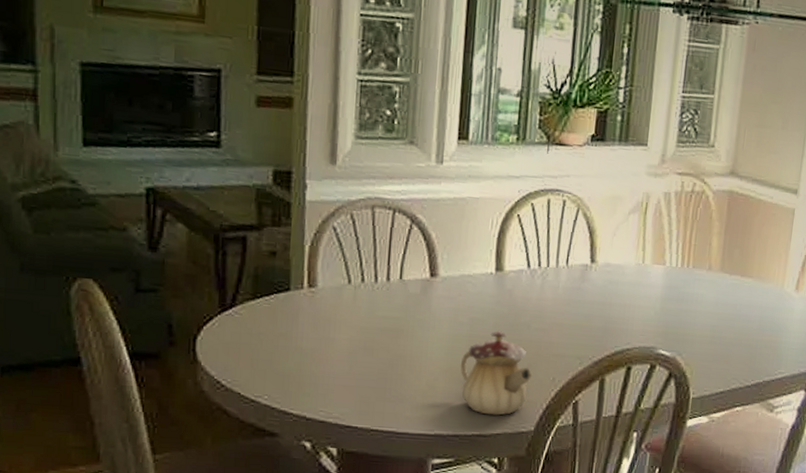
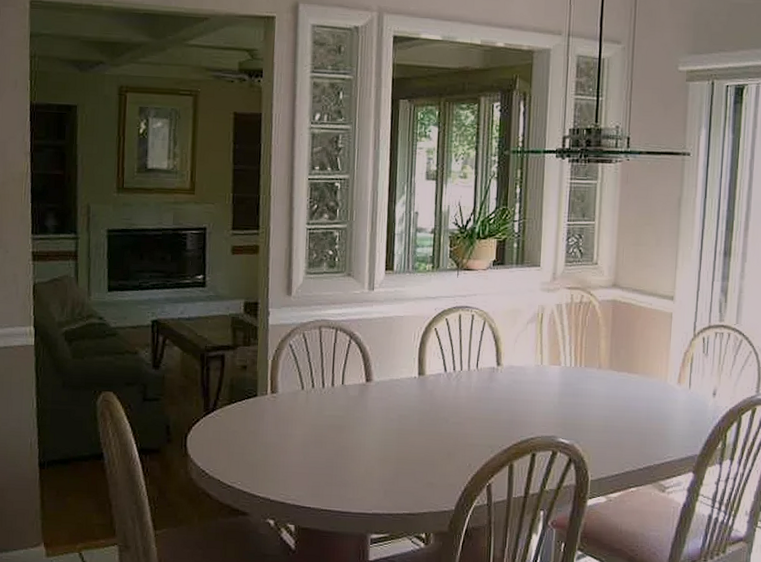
teapot: present [460,330,533,416] -> none [392,425,452,497]

